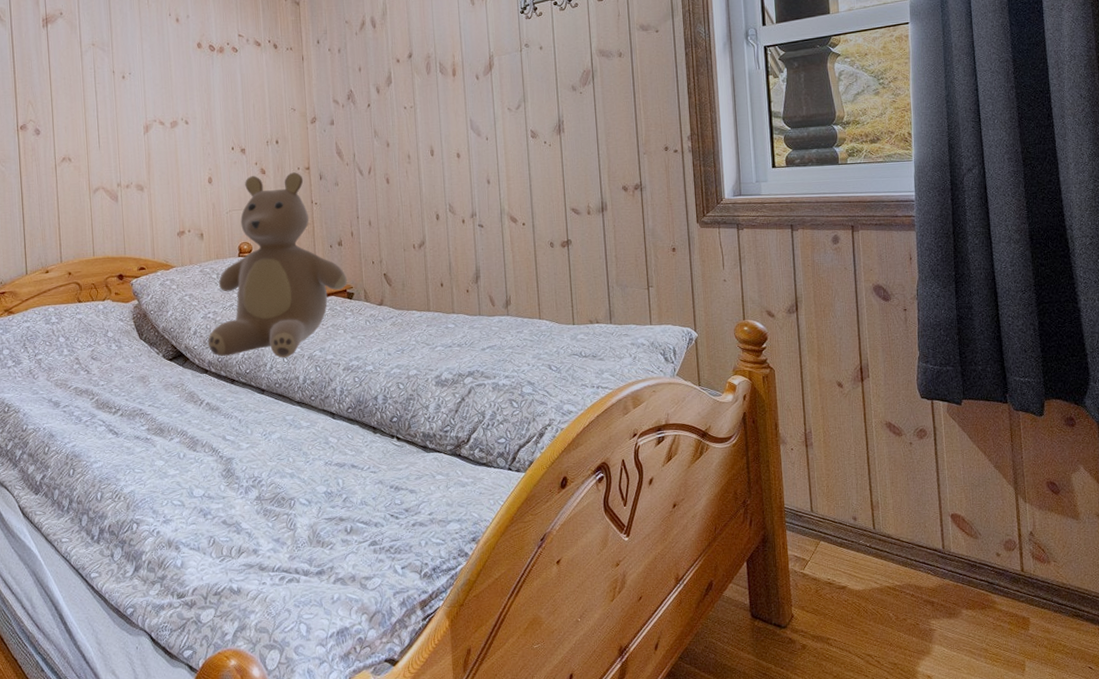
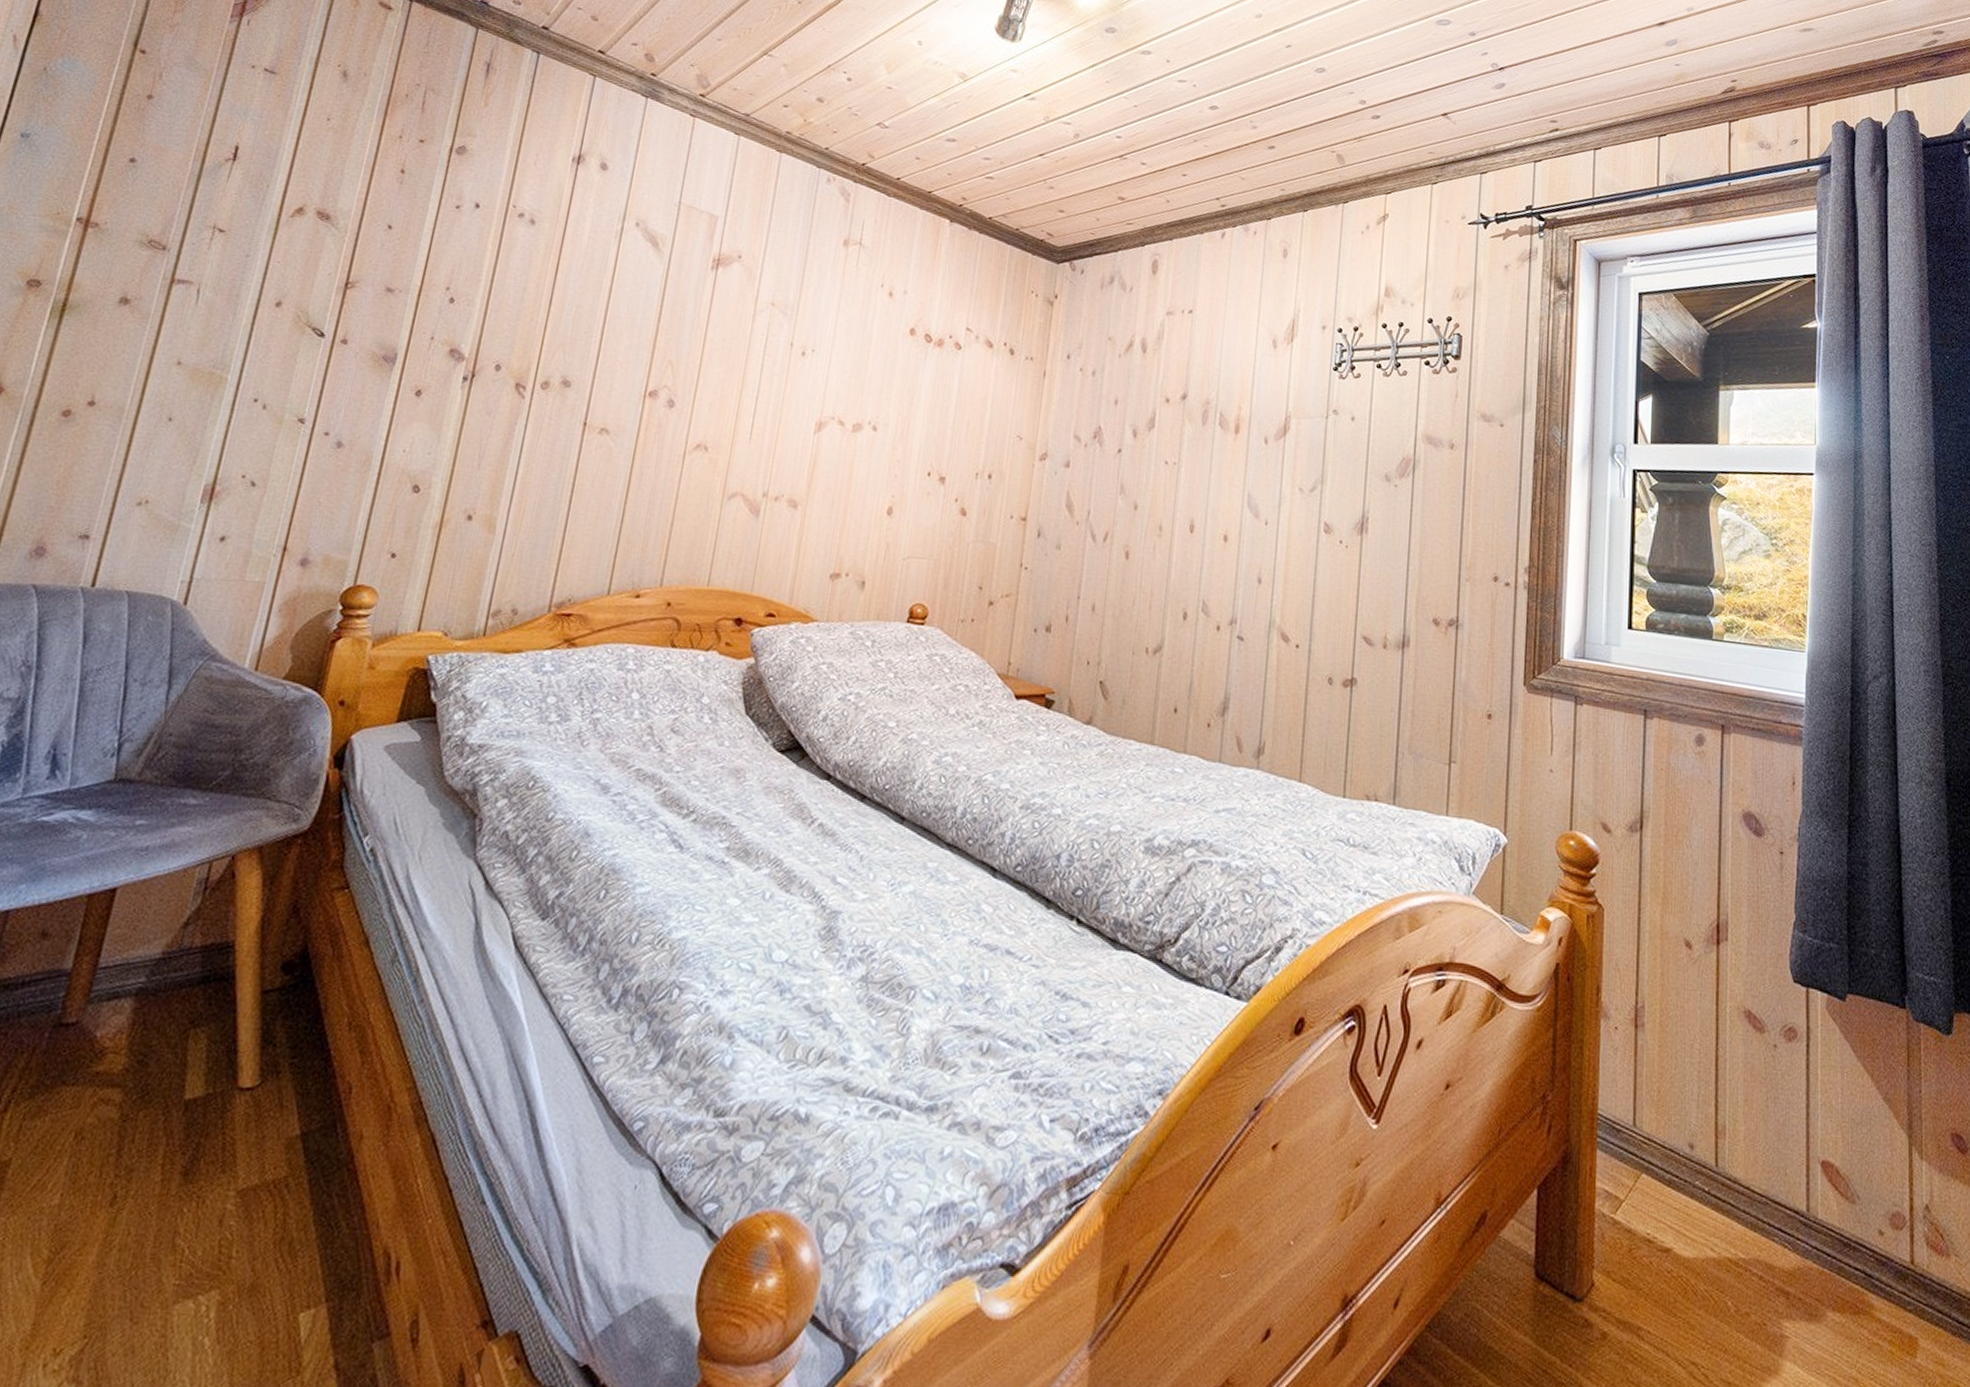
teddy bear: present [207,172,348,359] -> none [839,515,1050,777]

